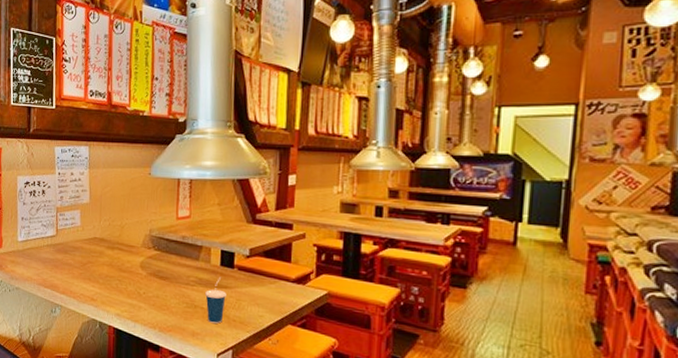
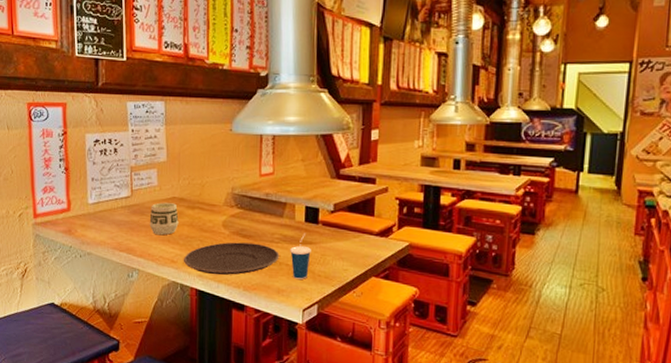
cup: none [72,242,99,274] -> present [149,202,179,236]
plate: none [102,283,195,316] -> present [183,242,280,275]

